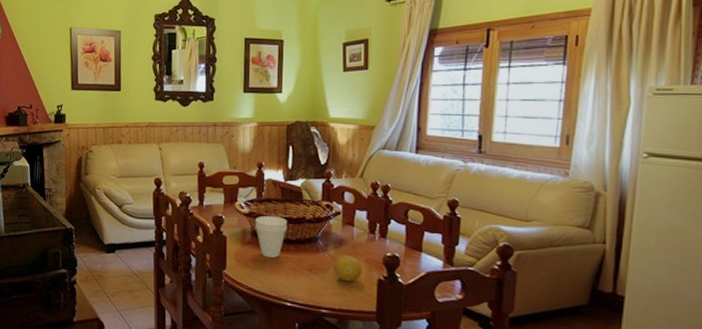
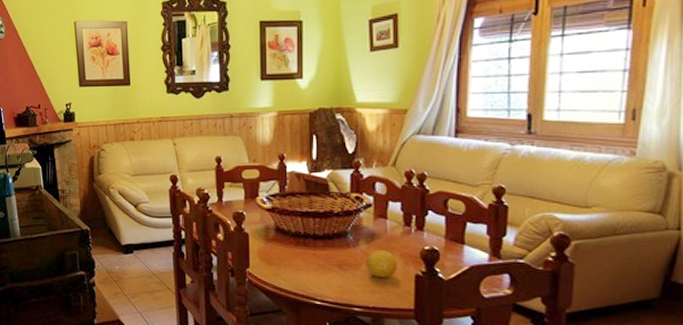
cup: present [254,215,288,258] -> none [278,210,314,254]

